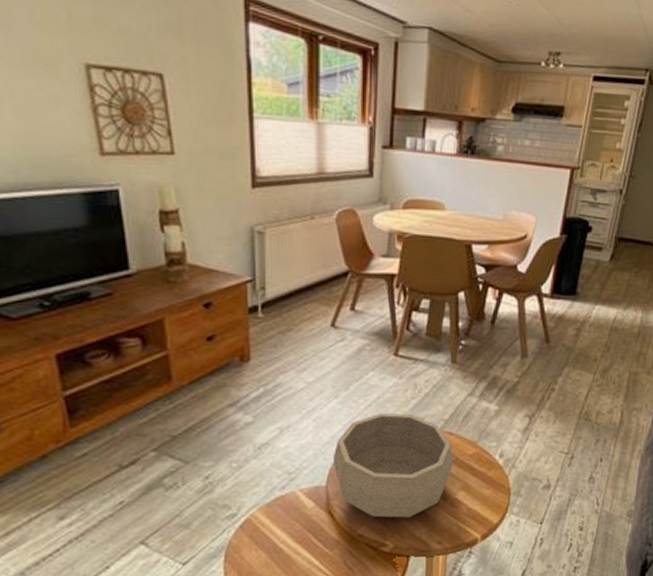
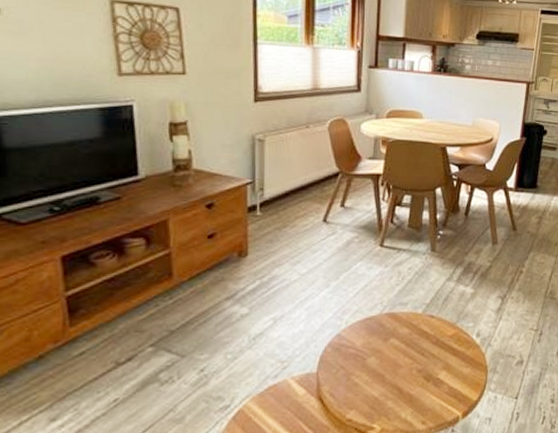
decorative bowl: present [334,413,453,518] -> none [324,299,435,401]

